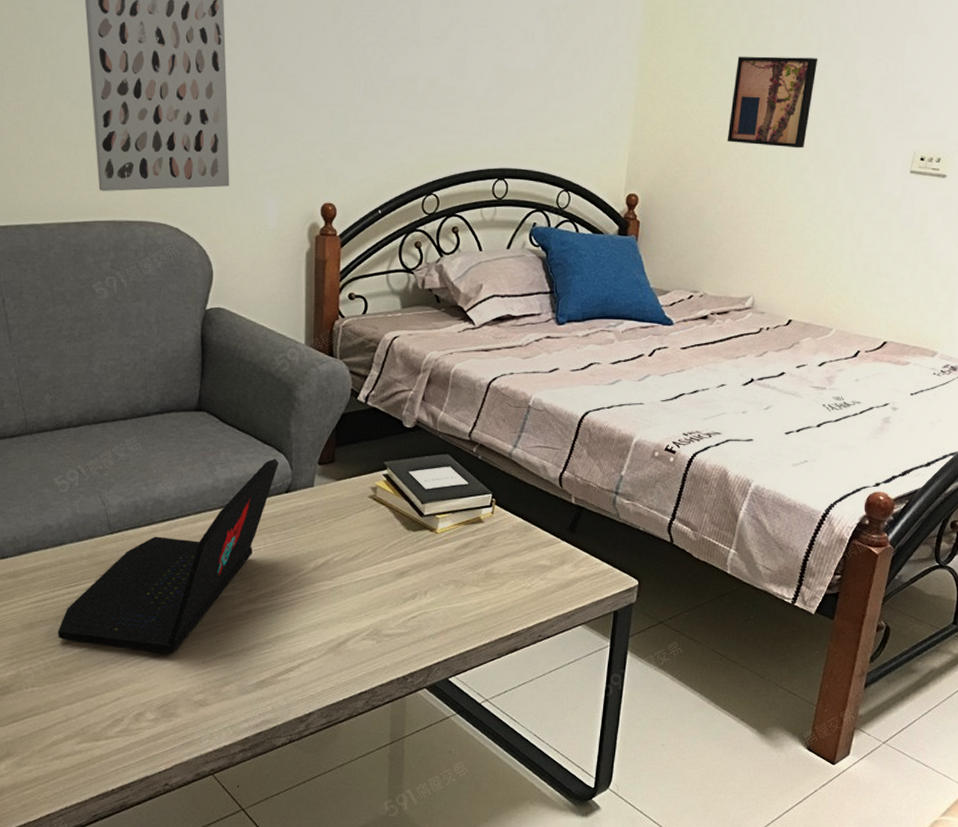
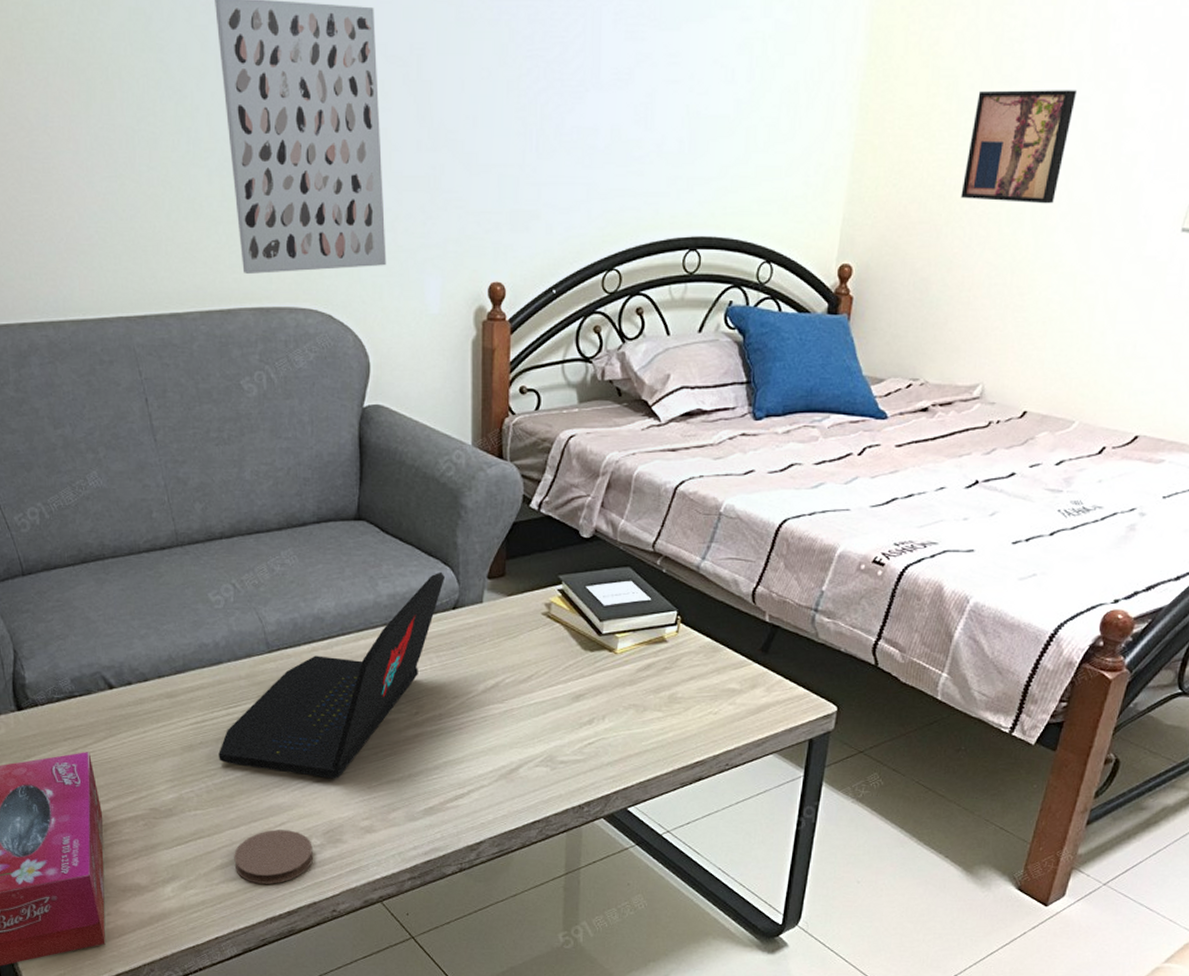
coaster: none [69,705,148,759] -> present [234,829,314,884]

